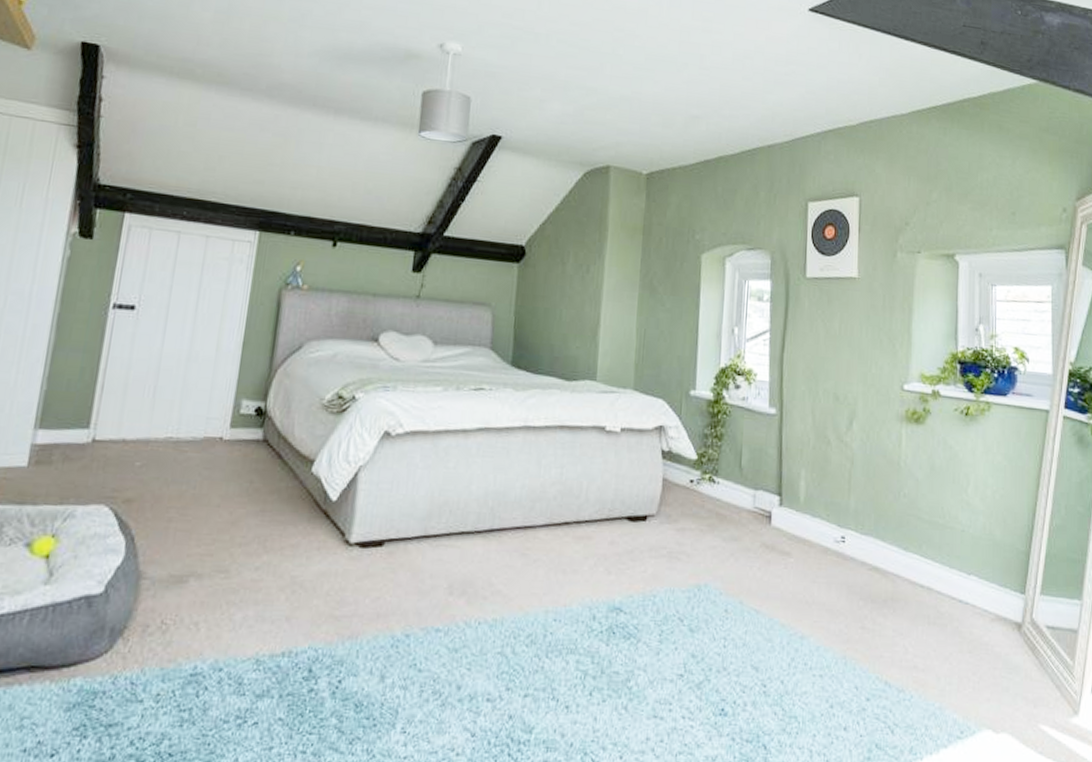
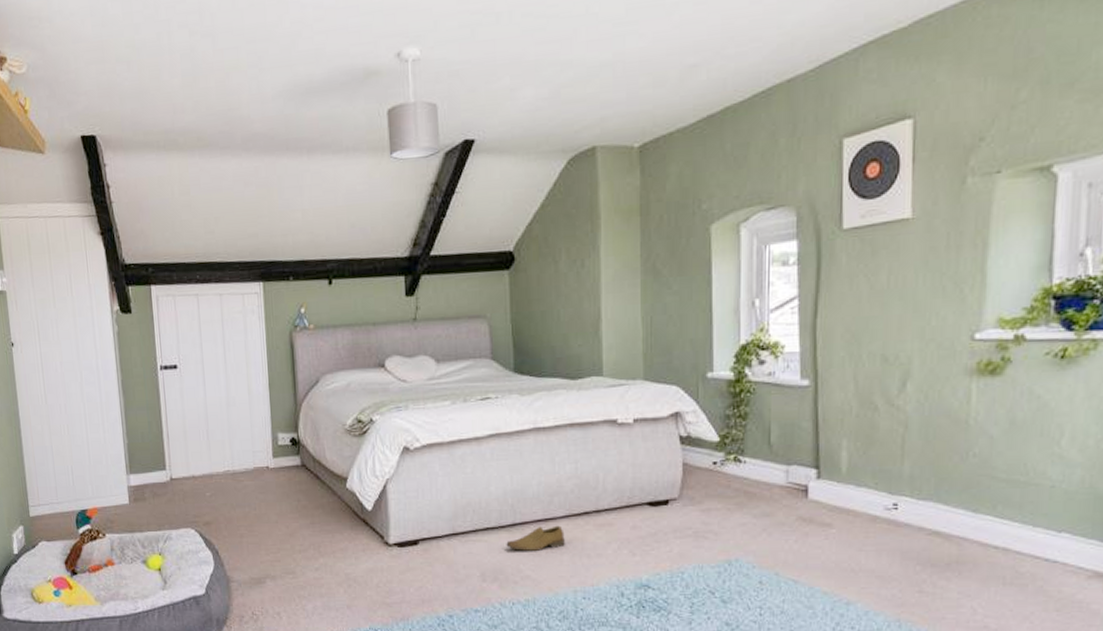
shoe: none [480,533,543,562] -> present [506,525,565,551]

